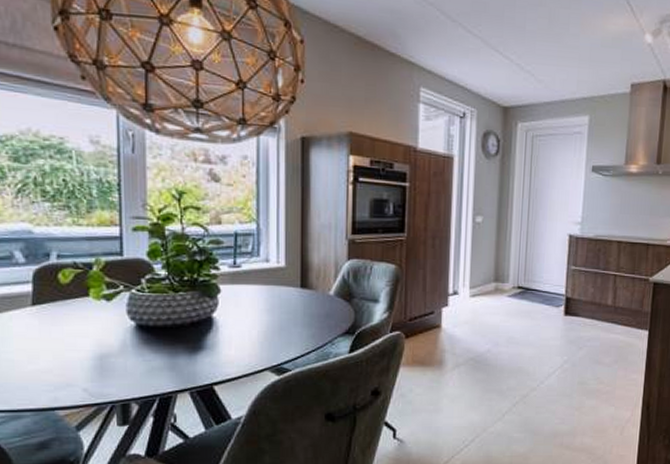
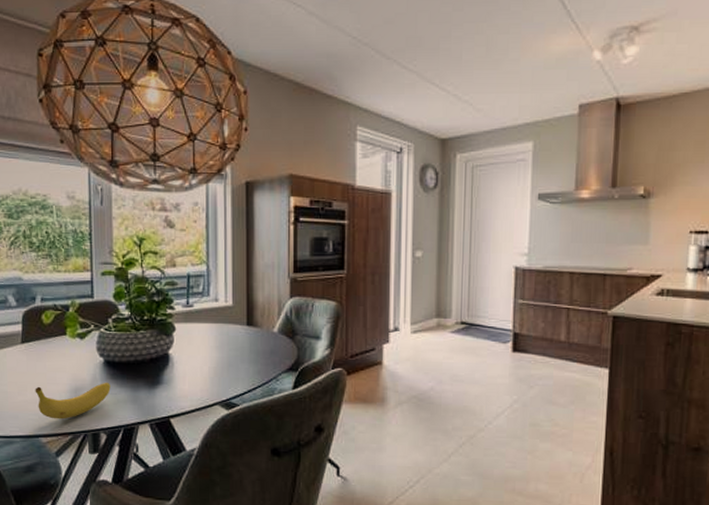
fruit: none [49,348,144,390] -> present [35,382,111,420]

